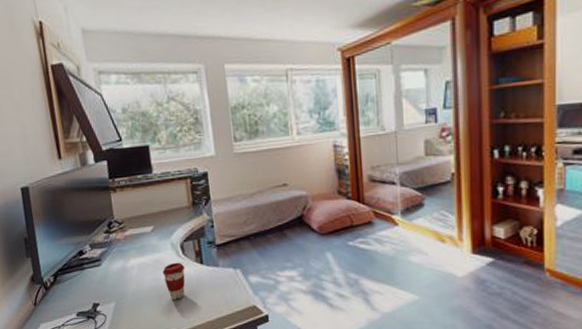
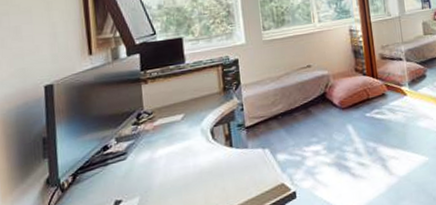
coffee cup: present [162,262,186,300] -> none [191,147,215,187]

